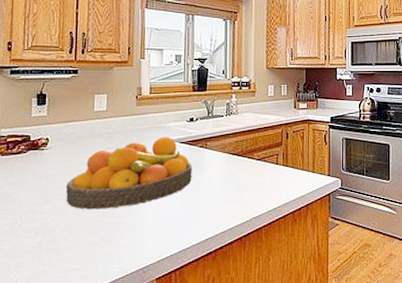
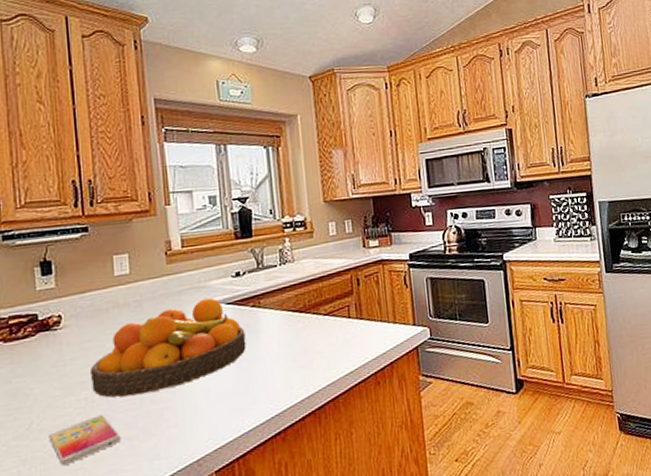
smartphone: none [27,222,84,261] -> present [48,415,121,467]

